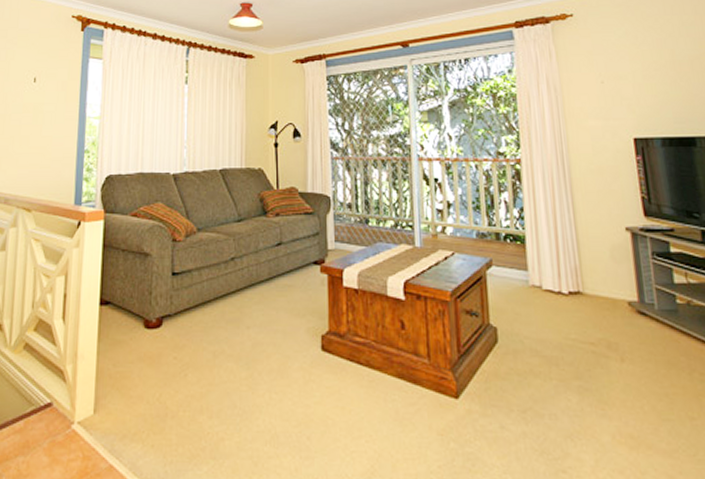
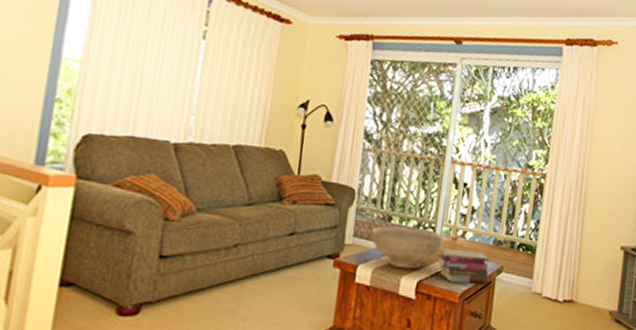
decorative bowl: none [352,228,426,270] -> present [372,226,446,270]
books: none [419,247,479,280] -> present [436,249,489,284]

